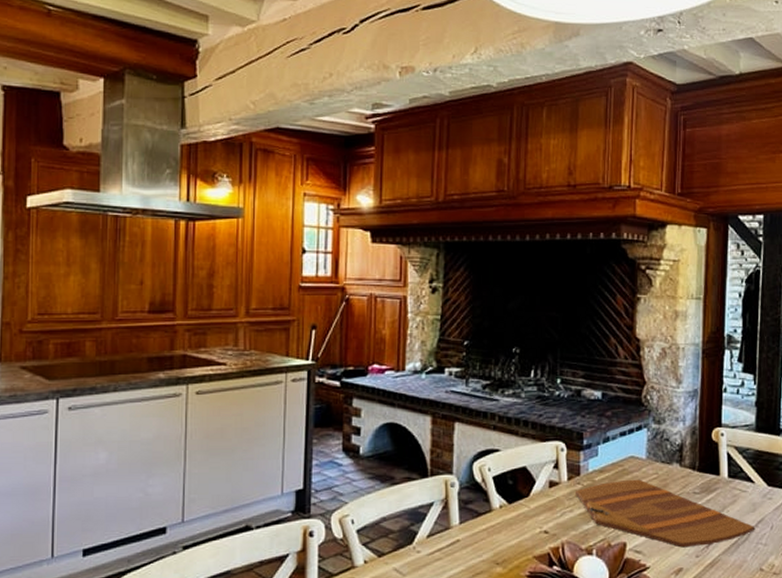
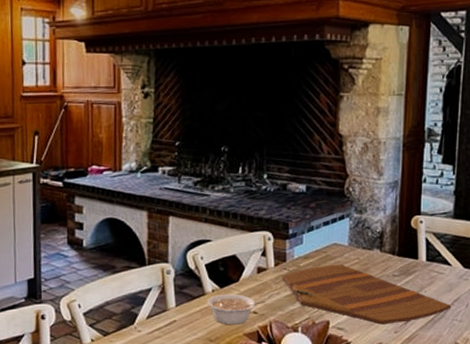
legume: none [493,510,558,546] -> present [206,293,266,325]

